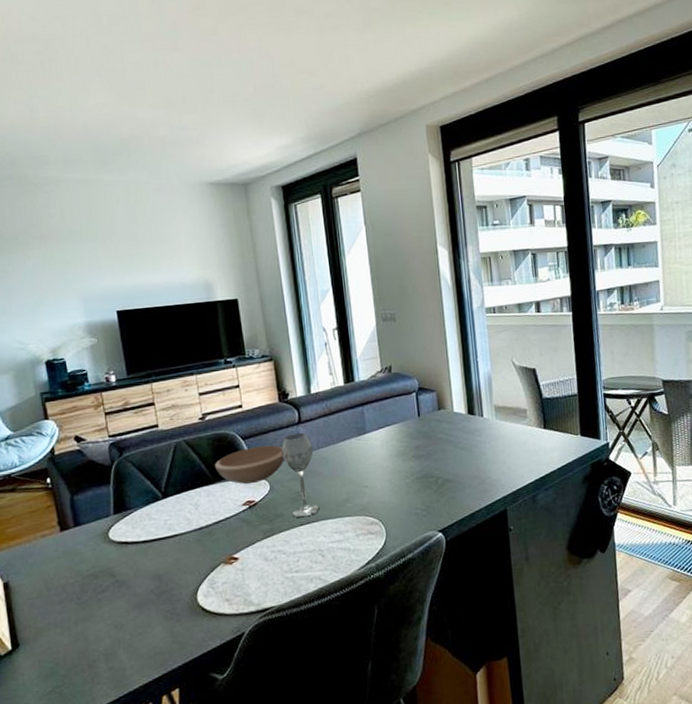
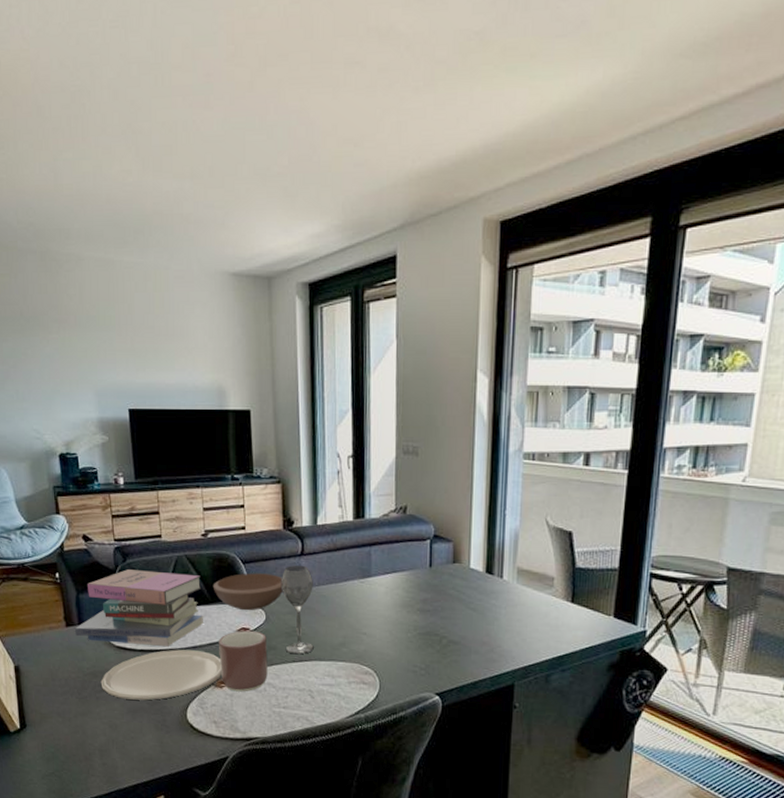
books: none [71,457,208,541] -> present [75,569,203,646]
plate: none [102,531,231,596] -> present [100,649,223,701]
mug: none [224,501,277,565] -> present [218,630,268,692]

